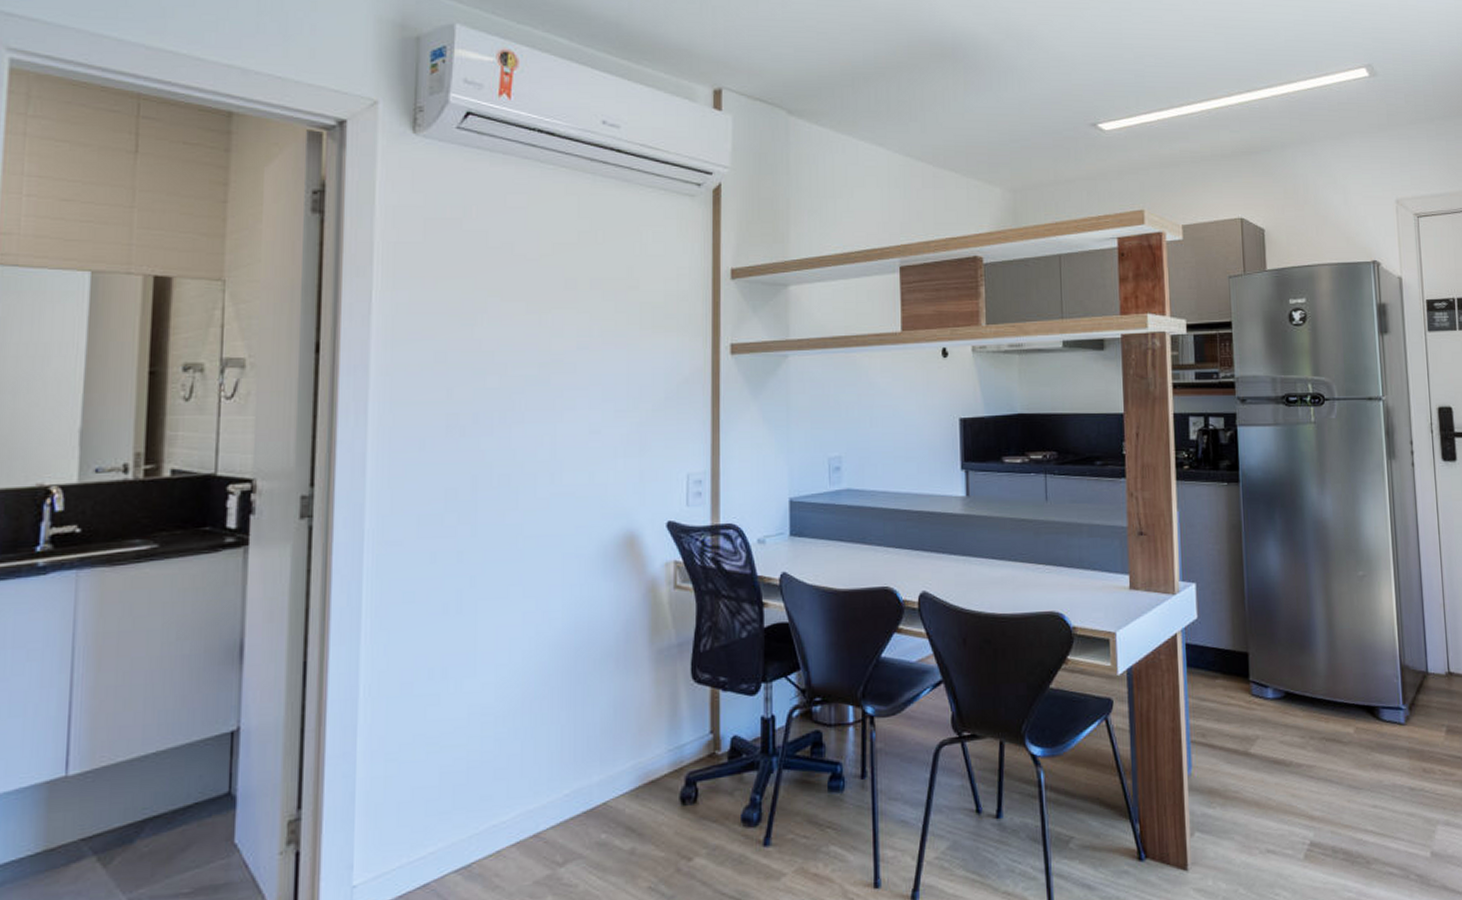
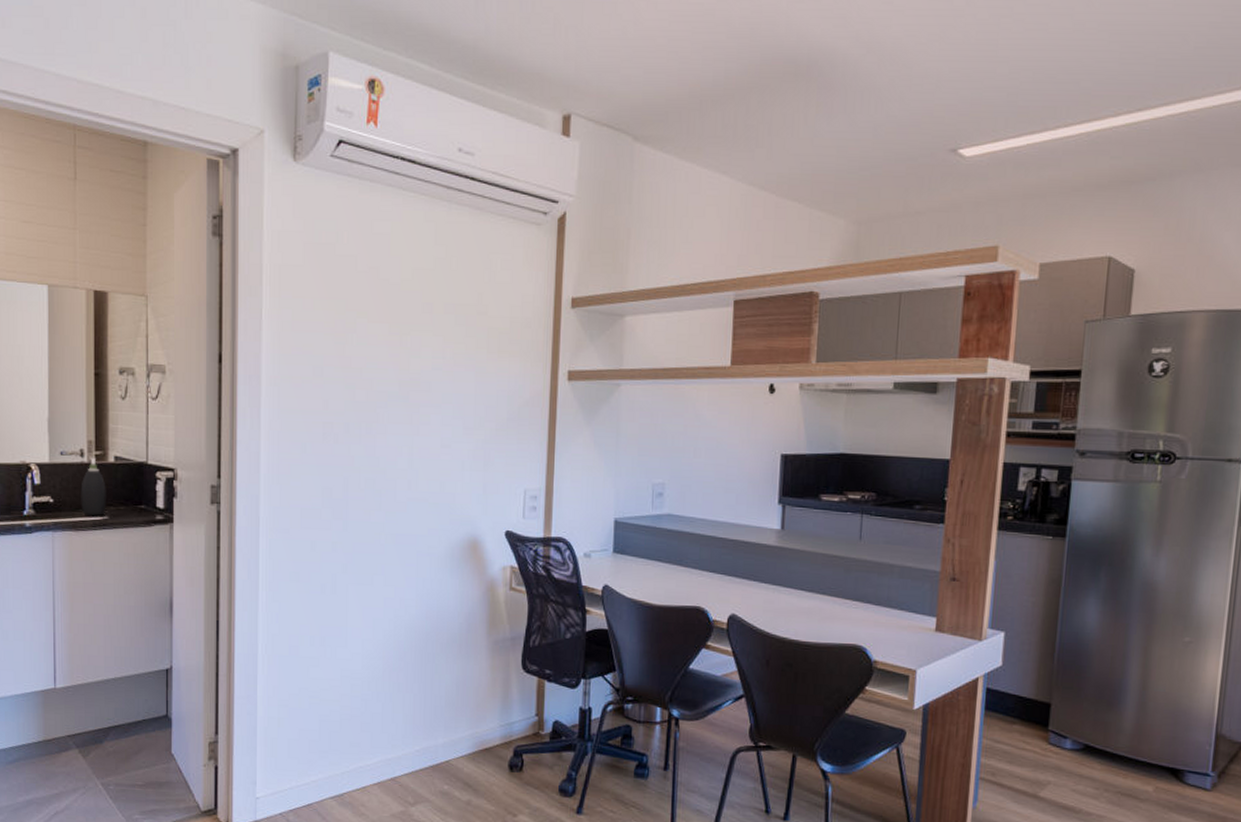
soap dispenser: none [120,472,158,547] -> present [81,457,106,517]

